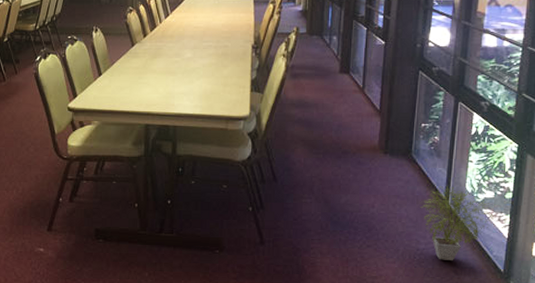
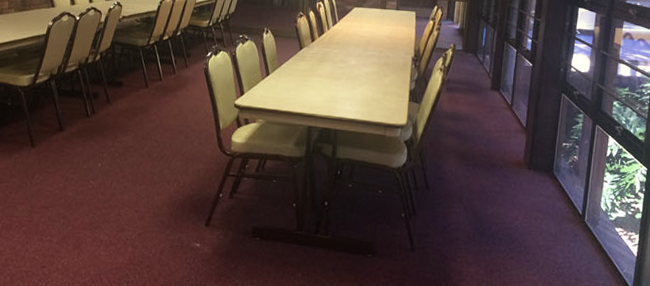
potted plant: present [421,184,497,262] -> none [560,202,628,277]

